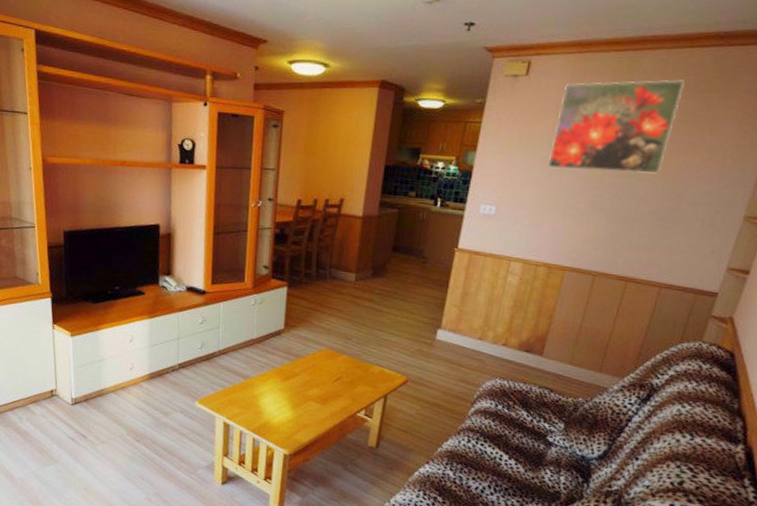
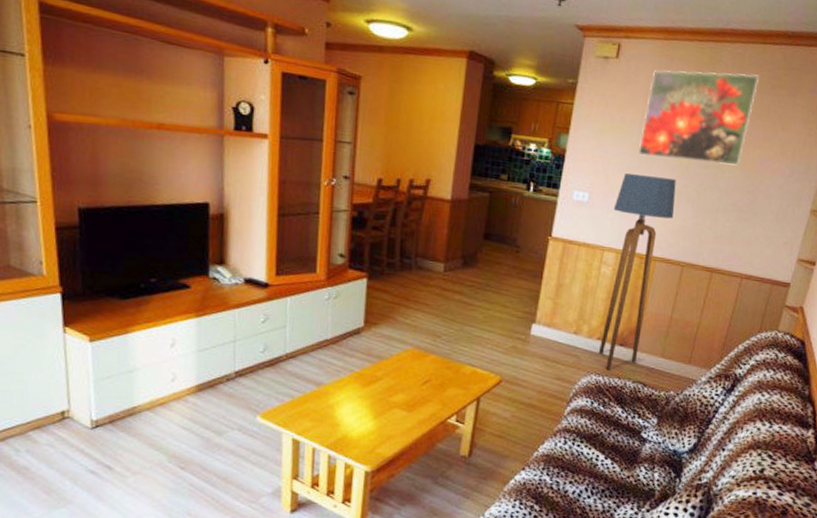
floor lamp: none [503,186,589,375] -> present [598,173,677,370]

